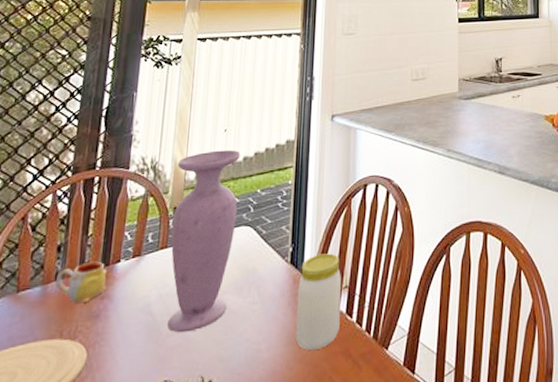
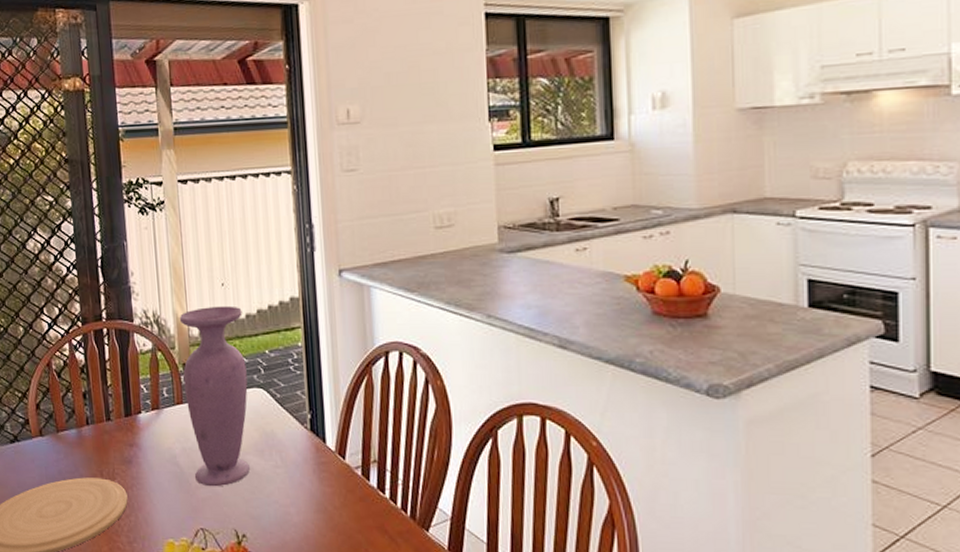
mug: present [55,261,107,303] -> none [87,410,133,447]
jar: present [295,253,341,350] -> none [321,424,372,521]

